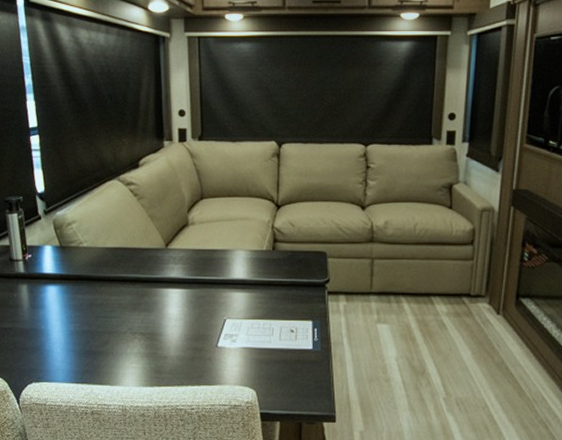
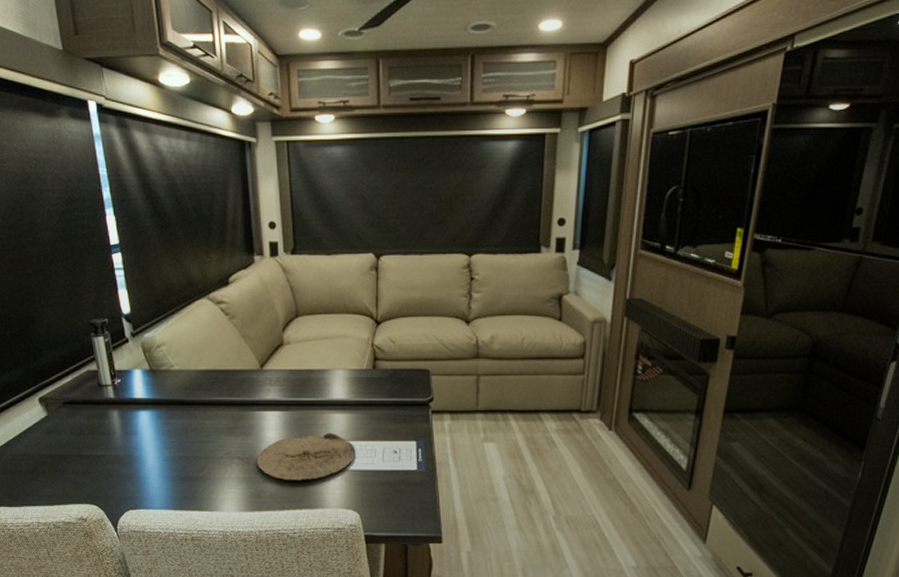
plate: none [159,310,254,357] -> present [257,432,356,480]

